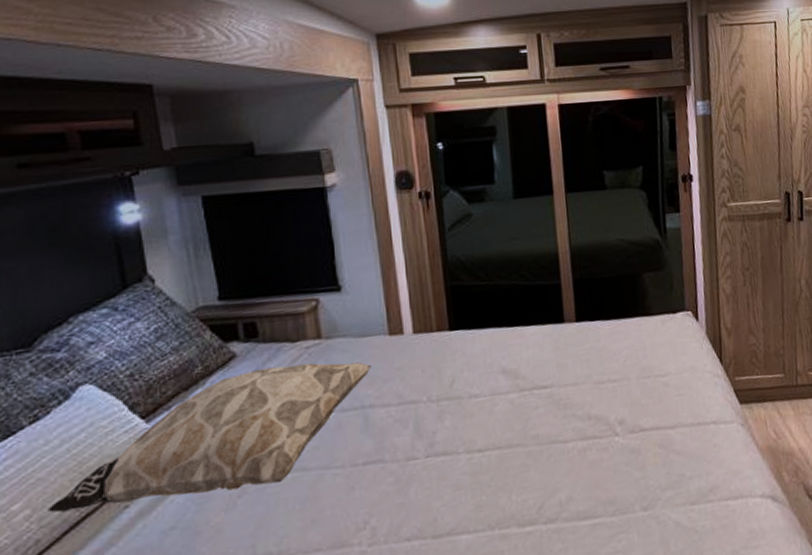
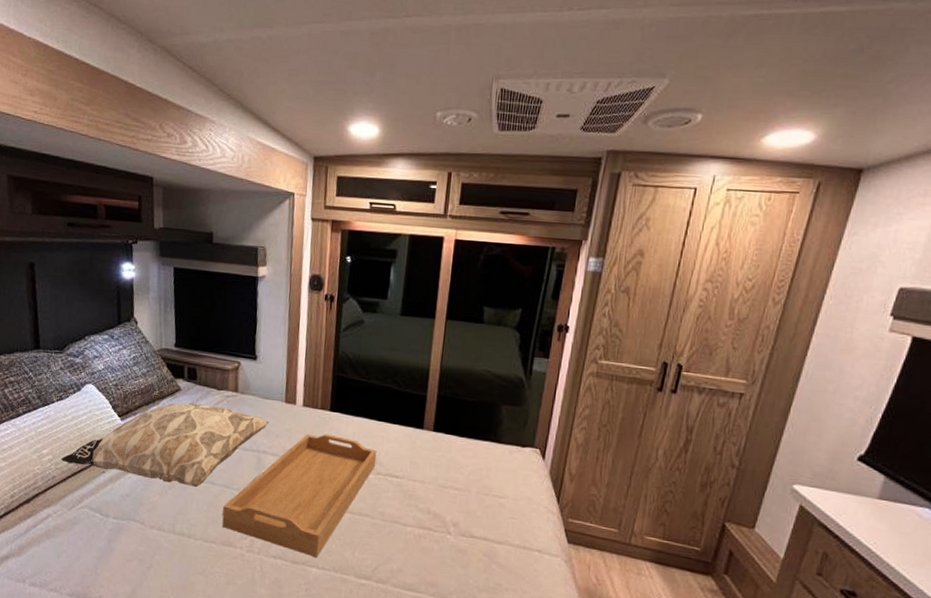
serving tray: none [325,357,518,525] -> present [222,433,377,558]

